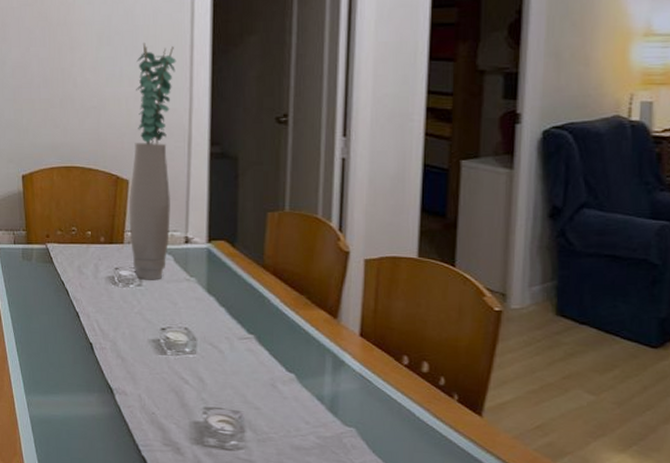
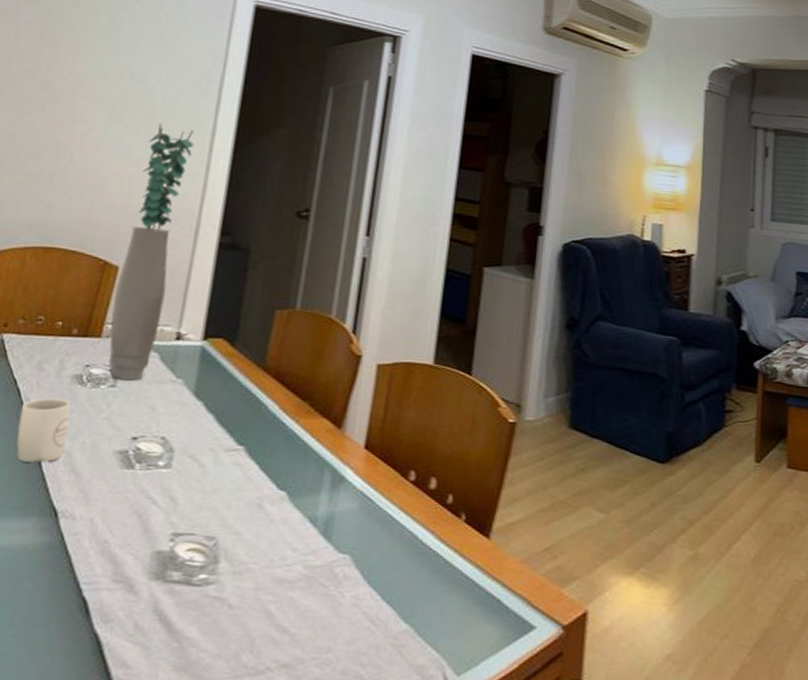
mug: none [71,296,111,351] -> present [16,398,71,464]

